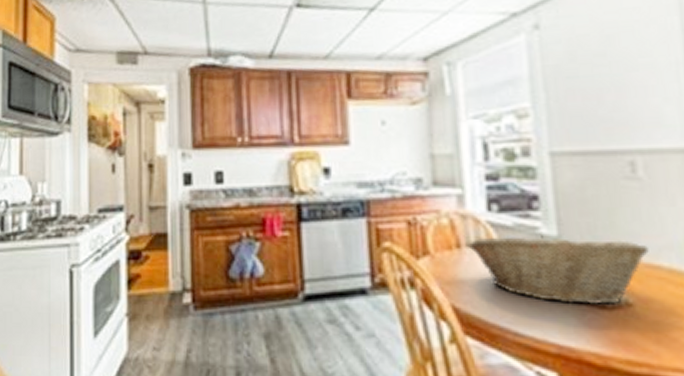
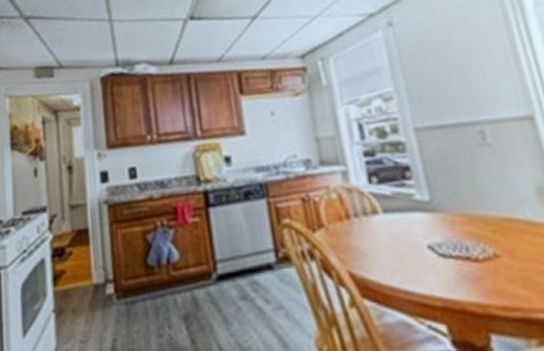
fruit basket: present [467,232,649,306] -> none [355,198,506,260]

